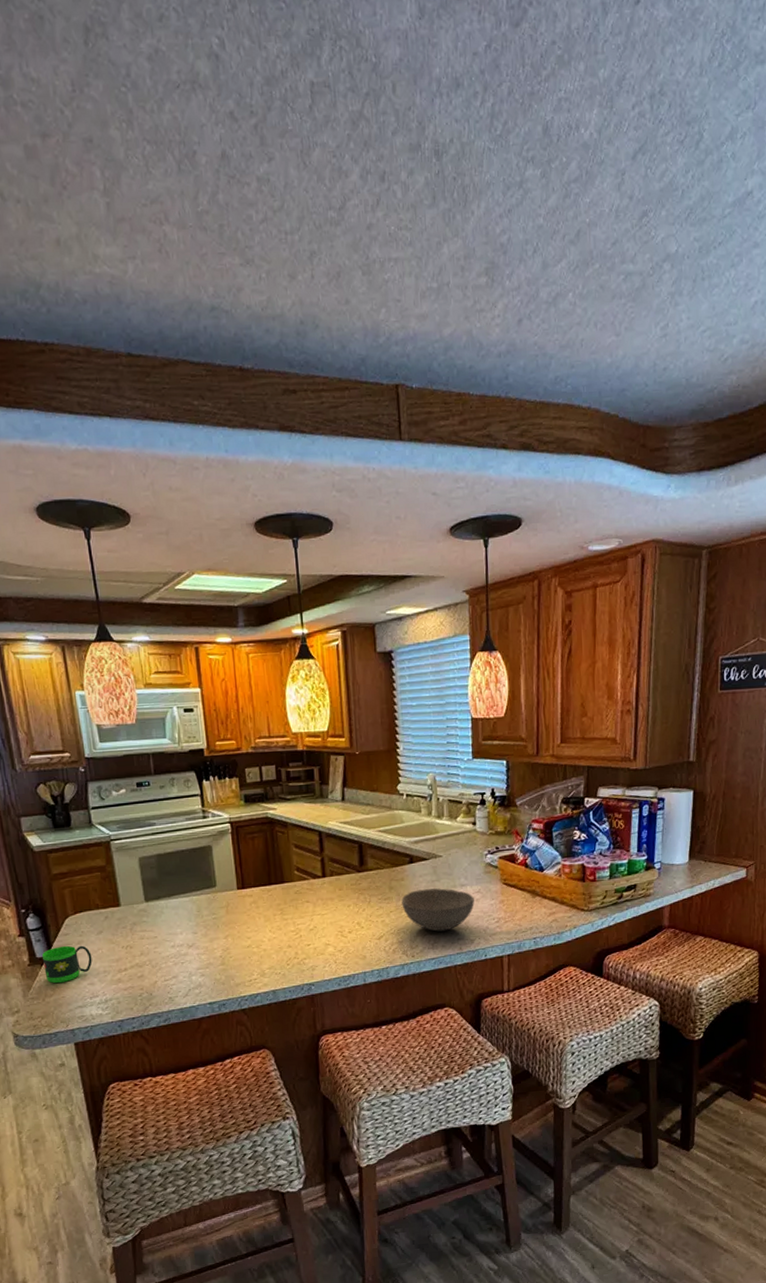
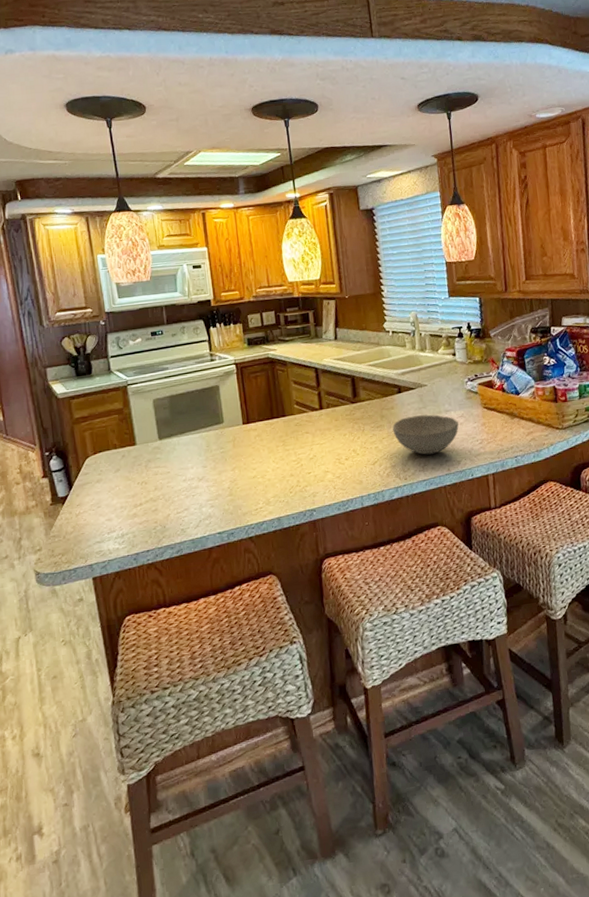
mug: present [42,945,92,984] -> none [64,483,110,521]

